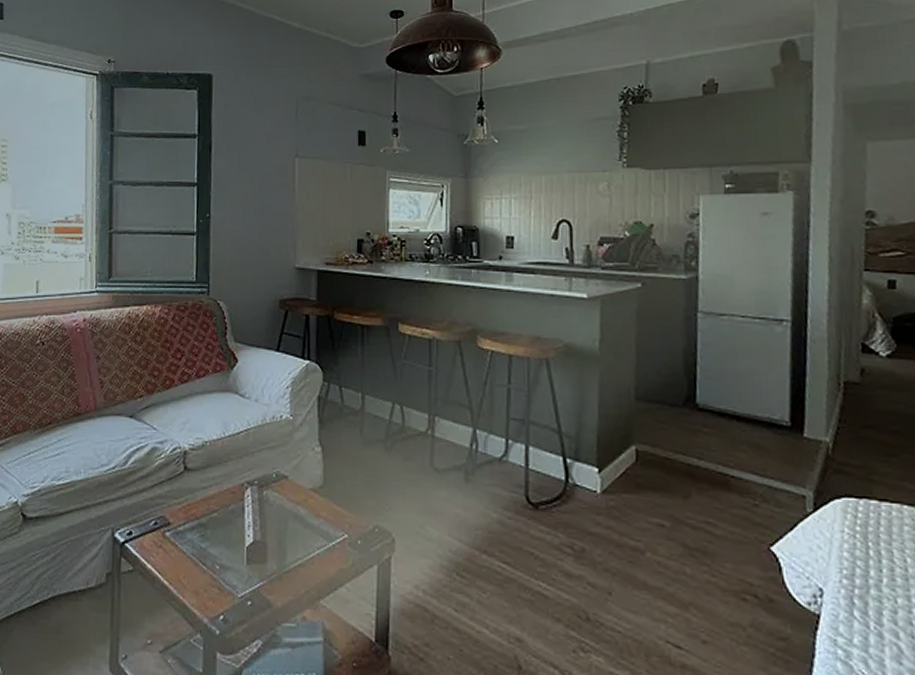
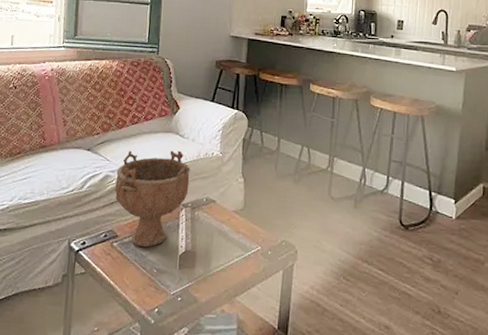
decorative bowl: none [164,414,255,538] -> present [115,150,190,248]

